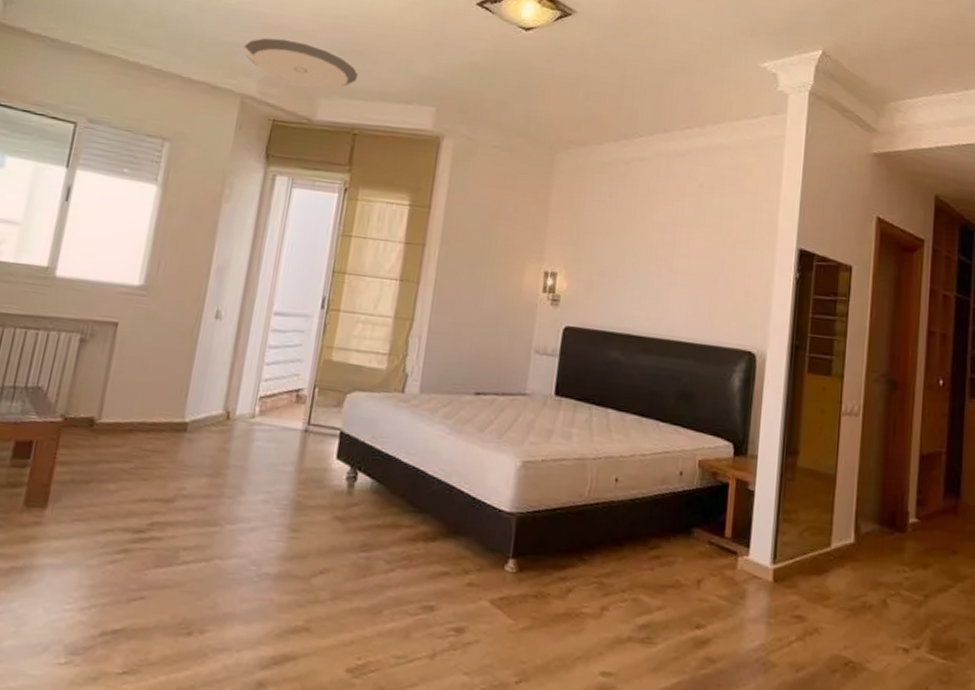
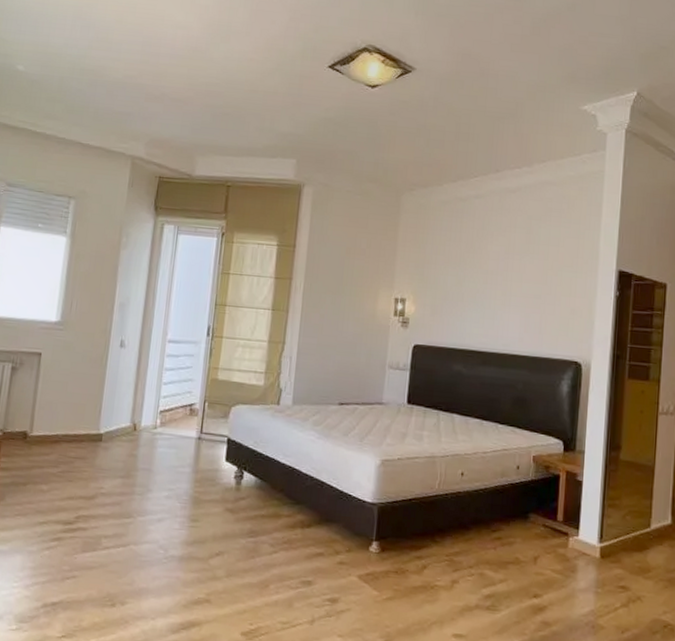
ceiling light fixture: present [243,37,359,90] -> none [131,106,229,148]

